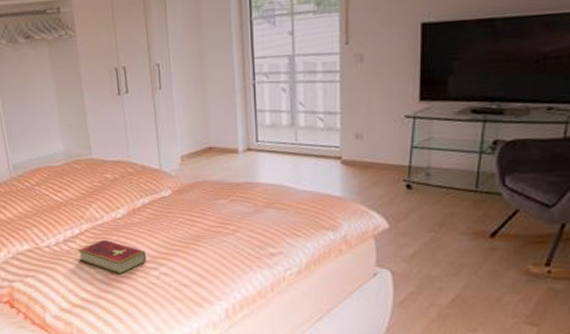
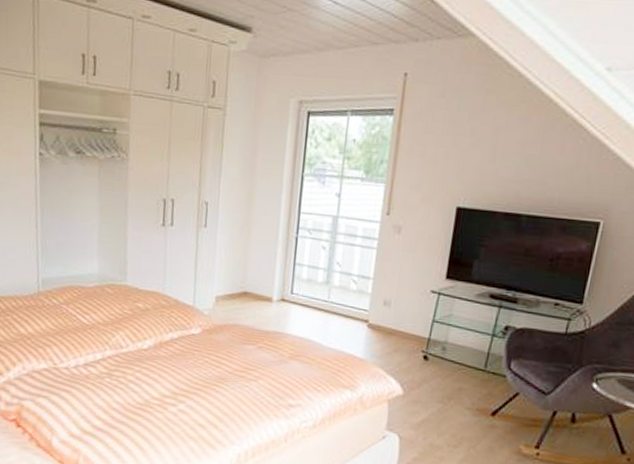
hardcover book: present [77,239,147,275] -> none [97,368,167,407]

